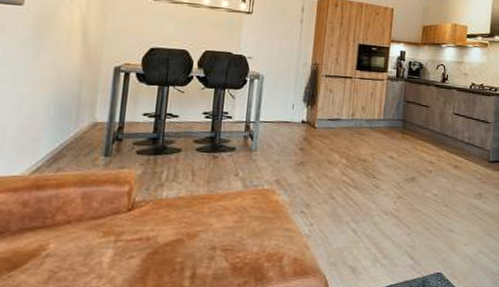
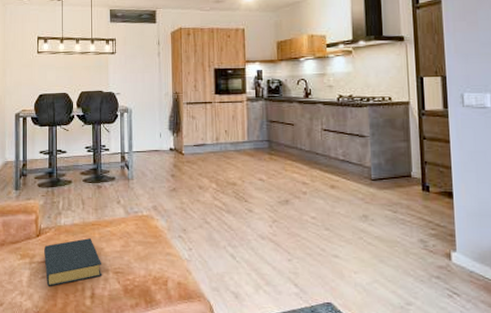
hardback book: none [135,213,208,267] -> present [44,238,103,286]

